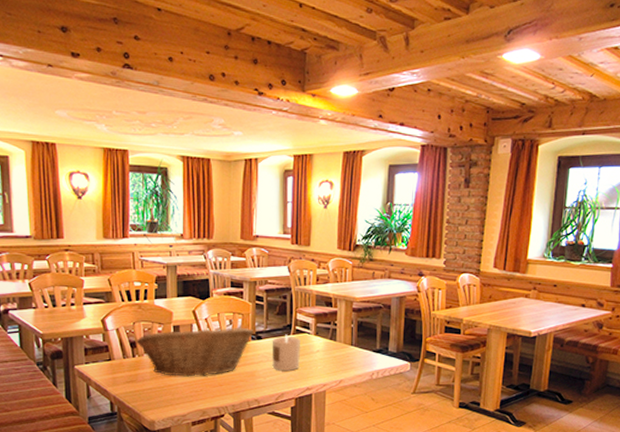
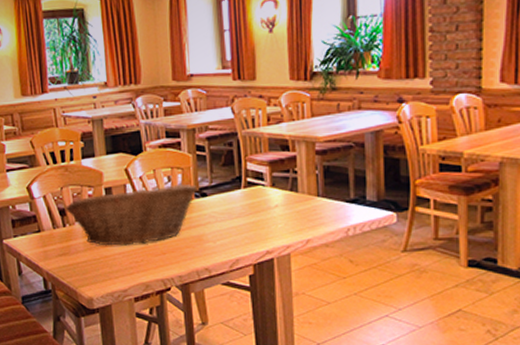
candle: present [272,334,300,371] -> none [219,188,255,232]

